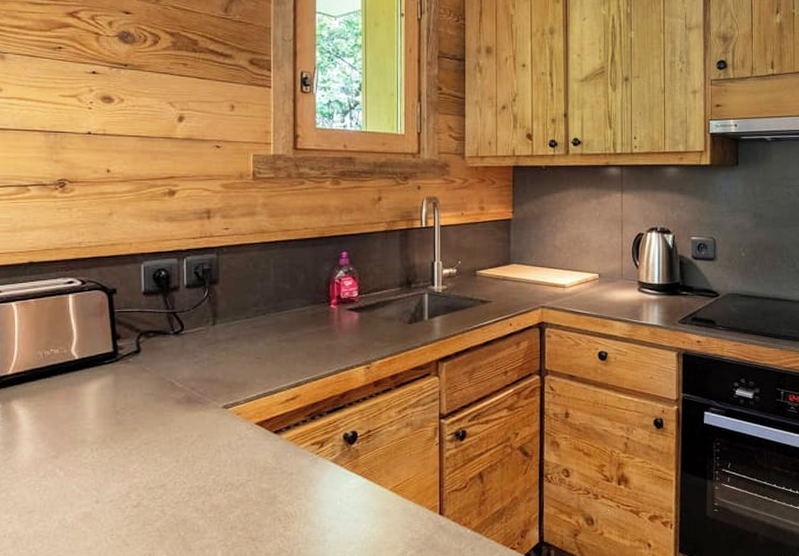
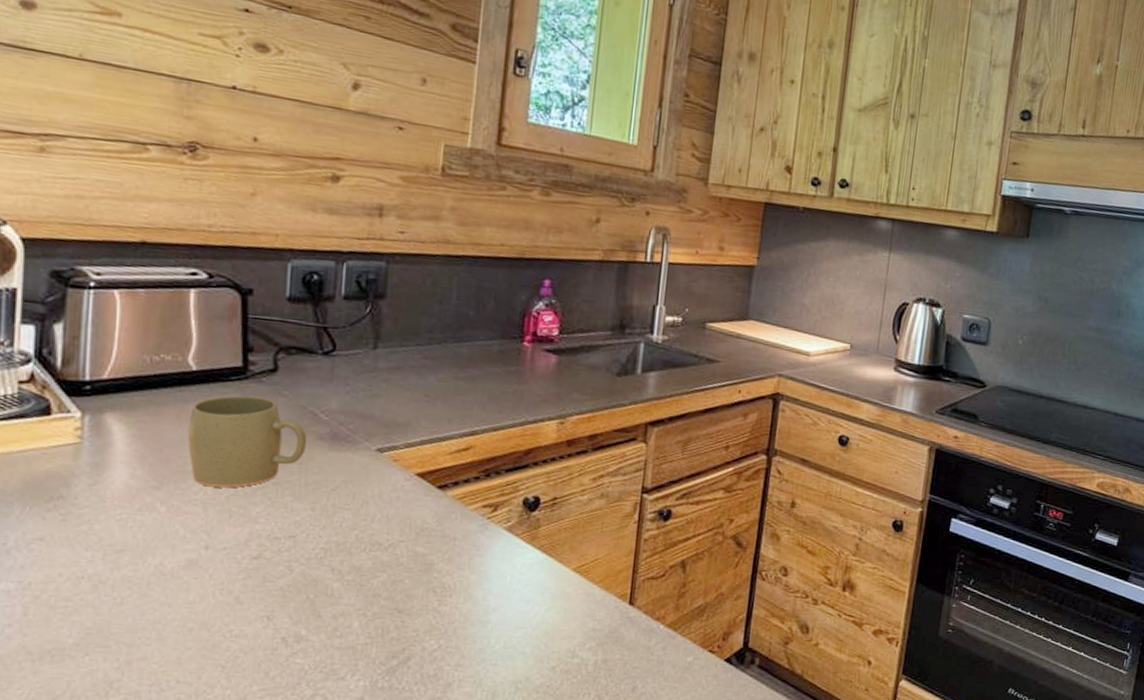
mug: none [75,374,168,452] -> present [187,395,307,488]

